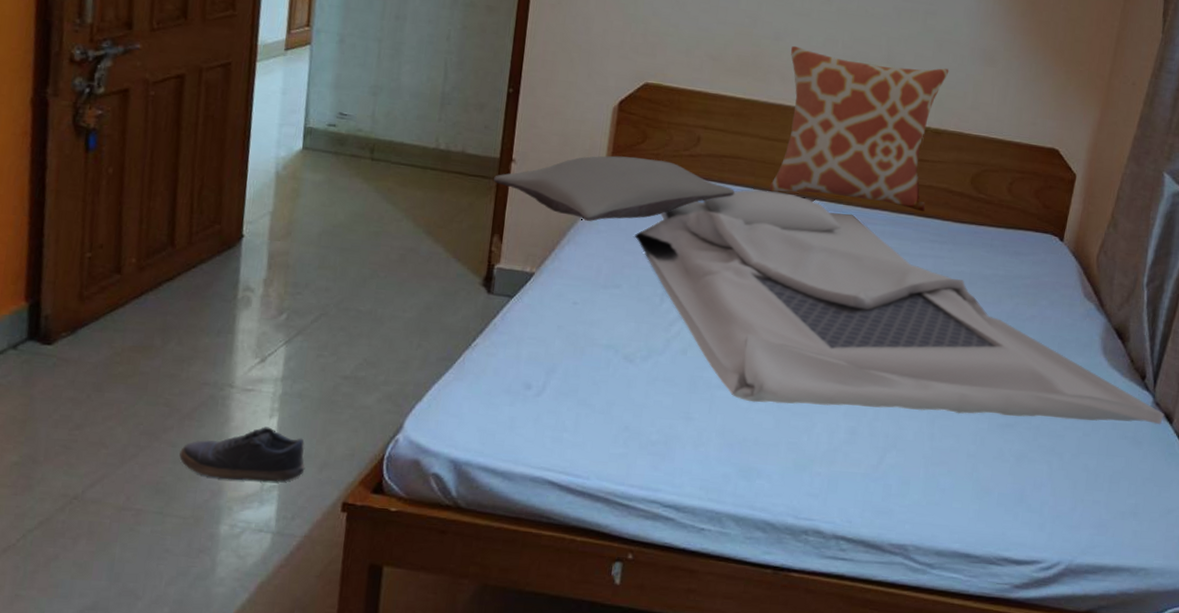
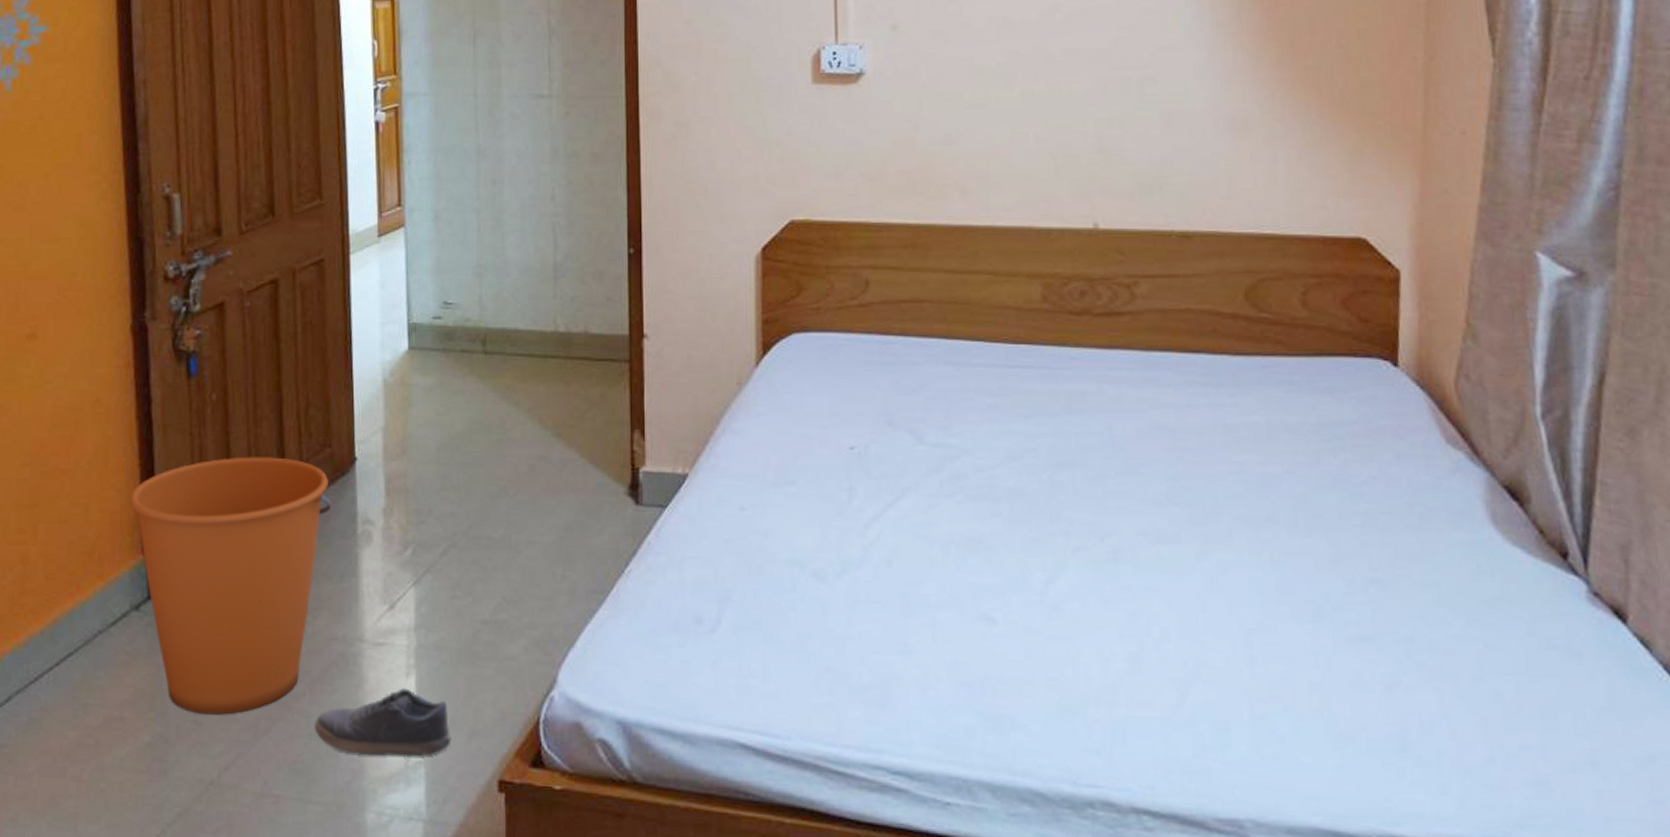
bucket: none [16,224,216,441] -> present [130,456,332,715]
pillow: present [493,155,734,221] -> none [624,315,923,402]
blanket: present [634,189,1165,425] -> none [803,340,1611,626]
pillow: present [769,45,949,212] -> none [967,148,1188,346]

